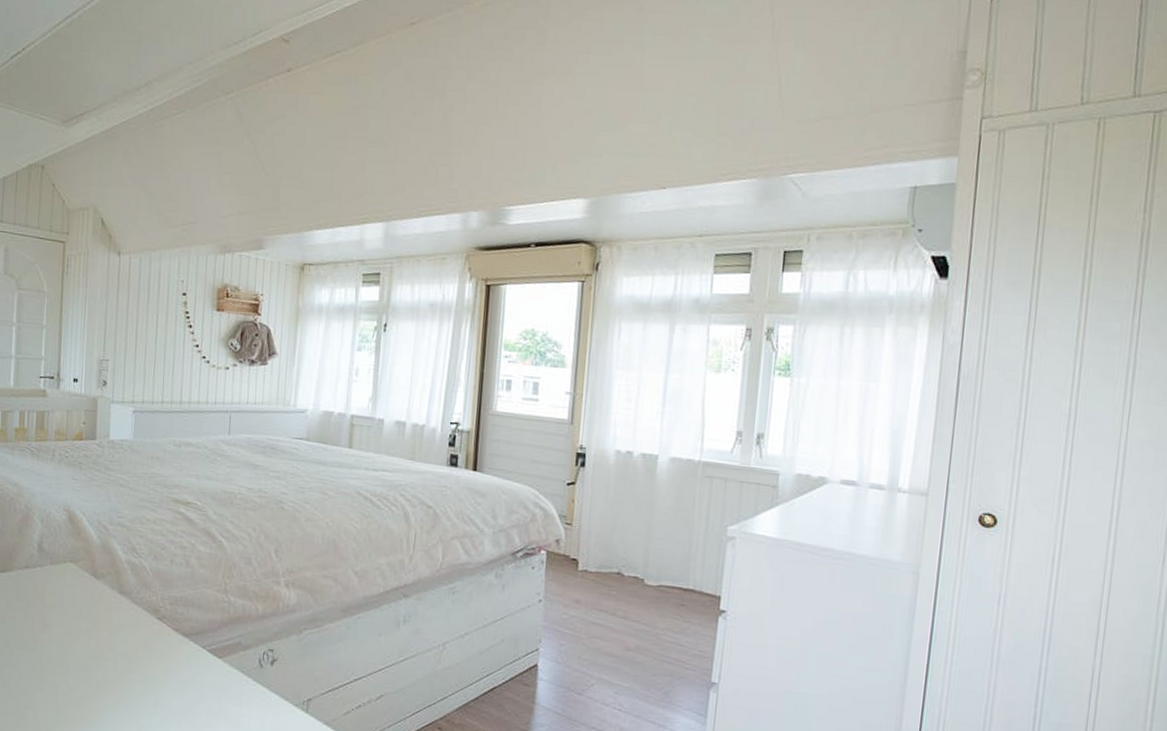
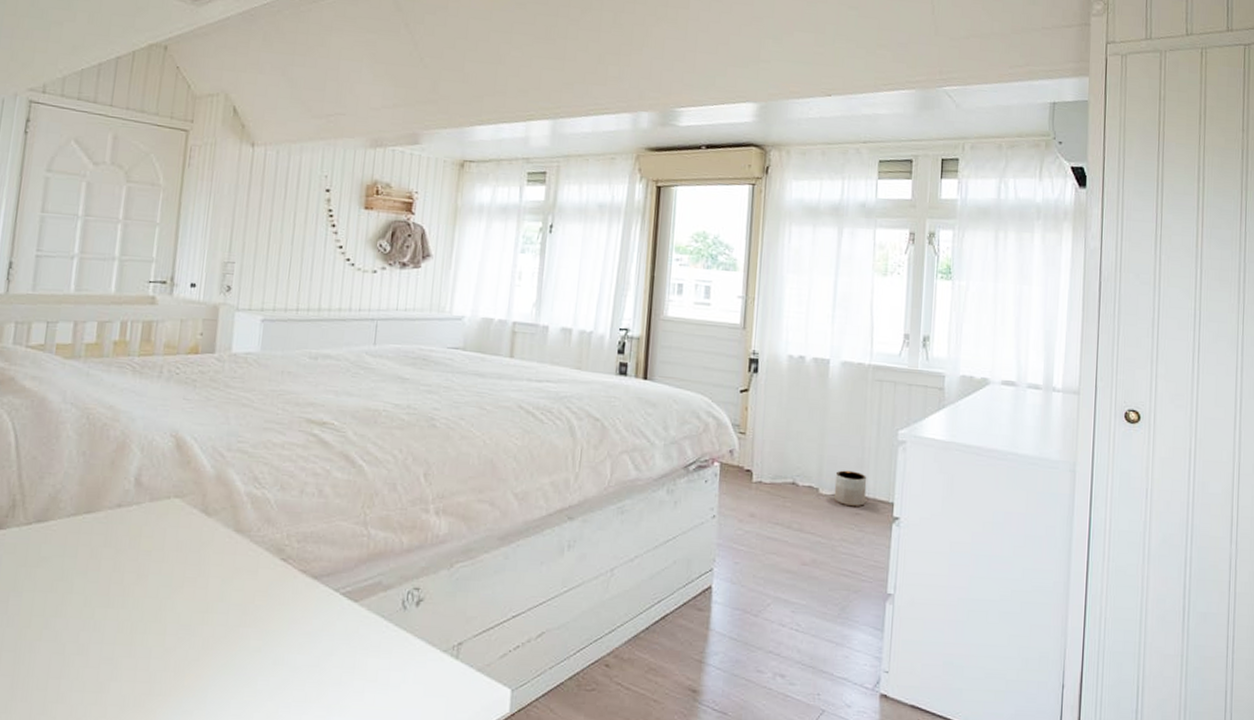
planter: none [659,563,694,599] -> present [834,470,867,507]

